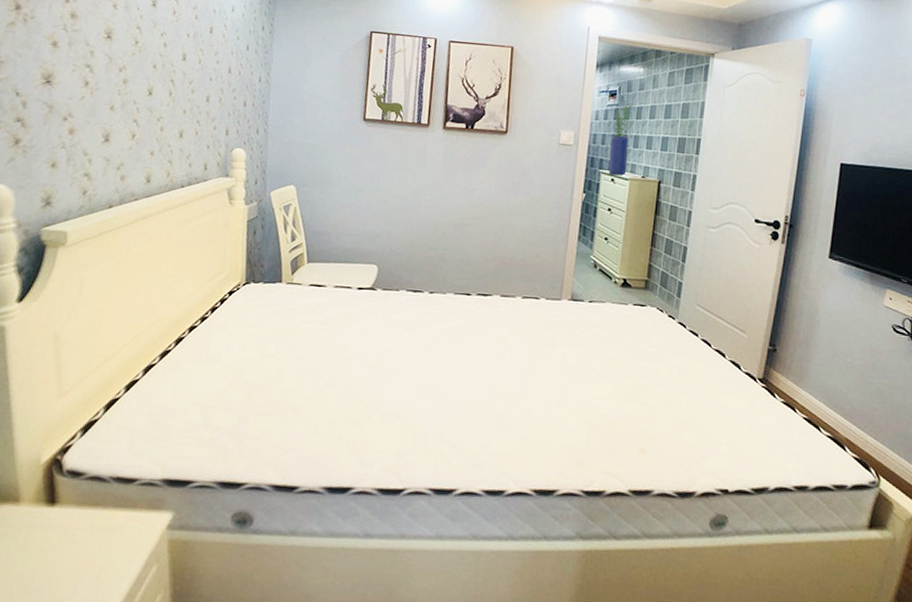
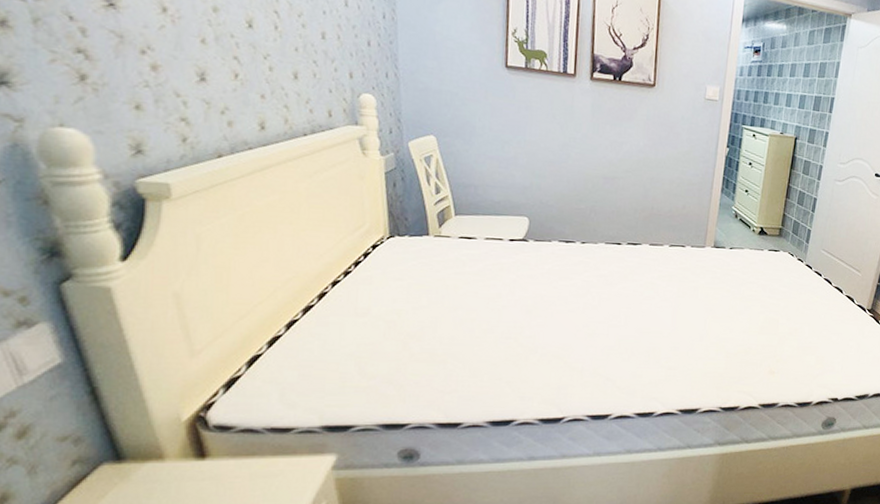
vase: present [608,102,633,176] -> none [750,59,775,132]

